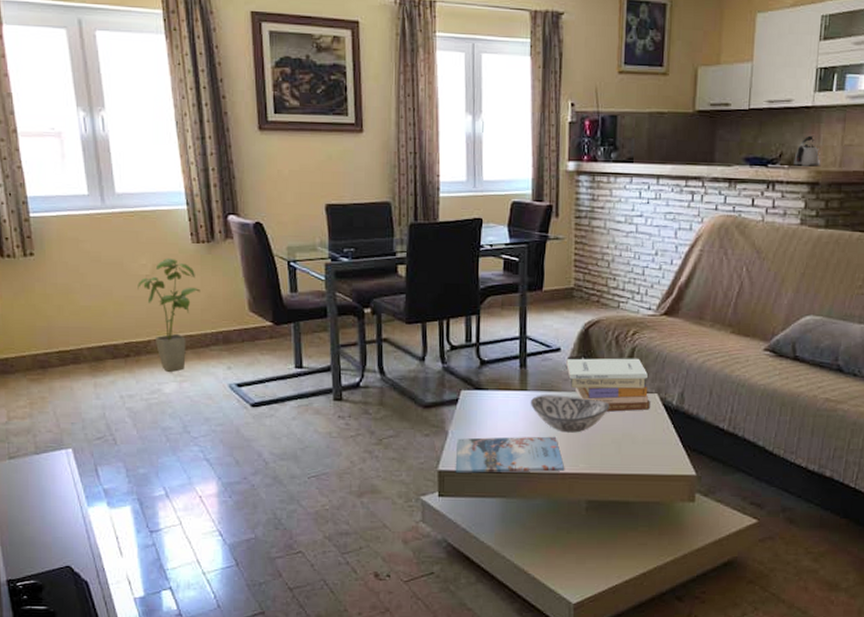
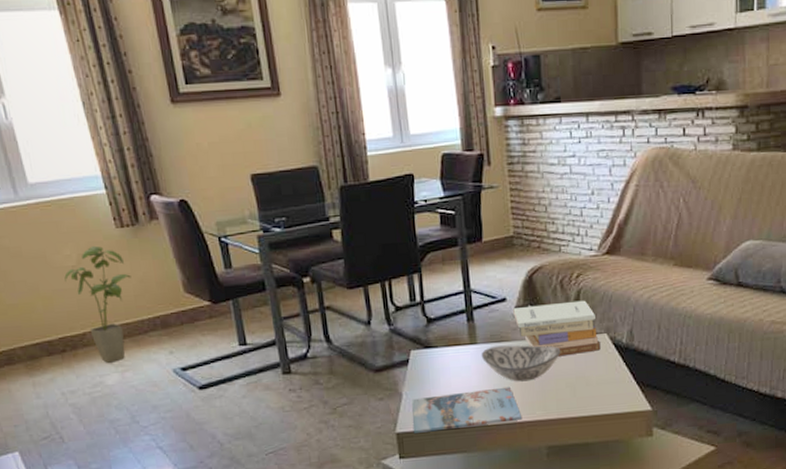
kettle: present [794,135,821,167] -> none [721,58,748,91]

